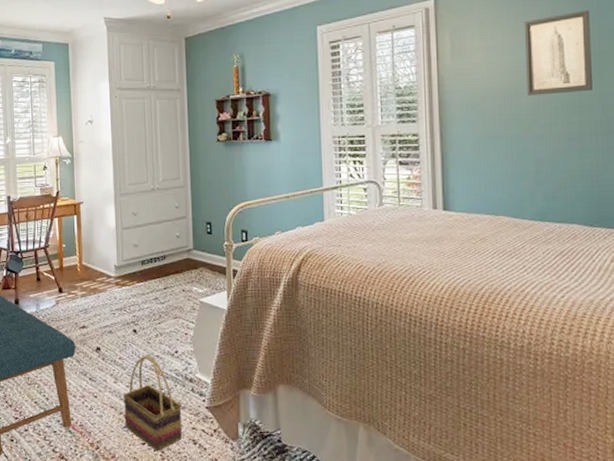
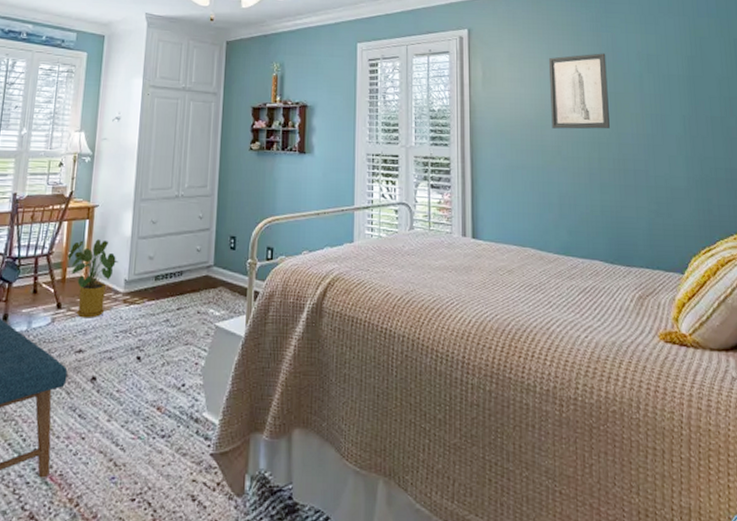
house plant: none [62,232,107,300] -> present [68,239,119,318]
basket: present [123,355,182,452] -> none [113,388,183,510]

